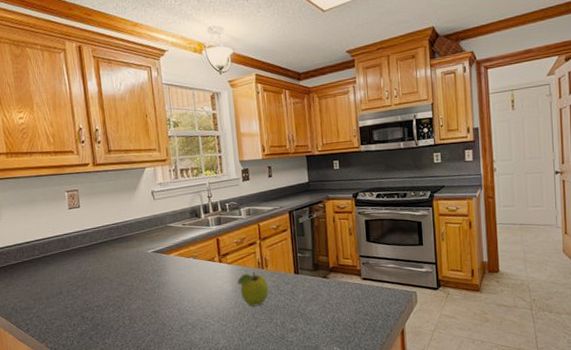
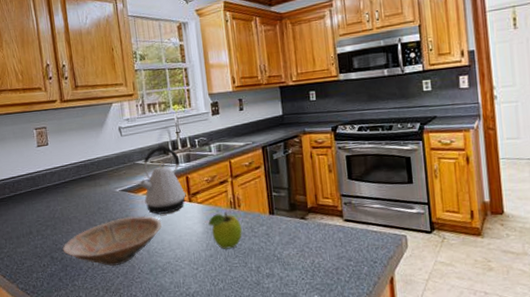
bowl: none [93,276,192,325] -> present [62,216,162,267]
kettle: none [171,210,217,274] -> present [139,146,186,214]

